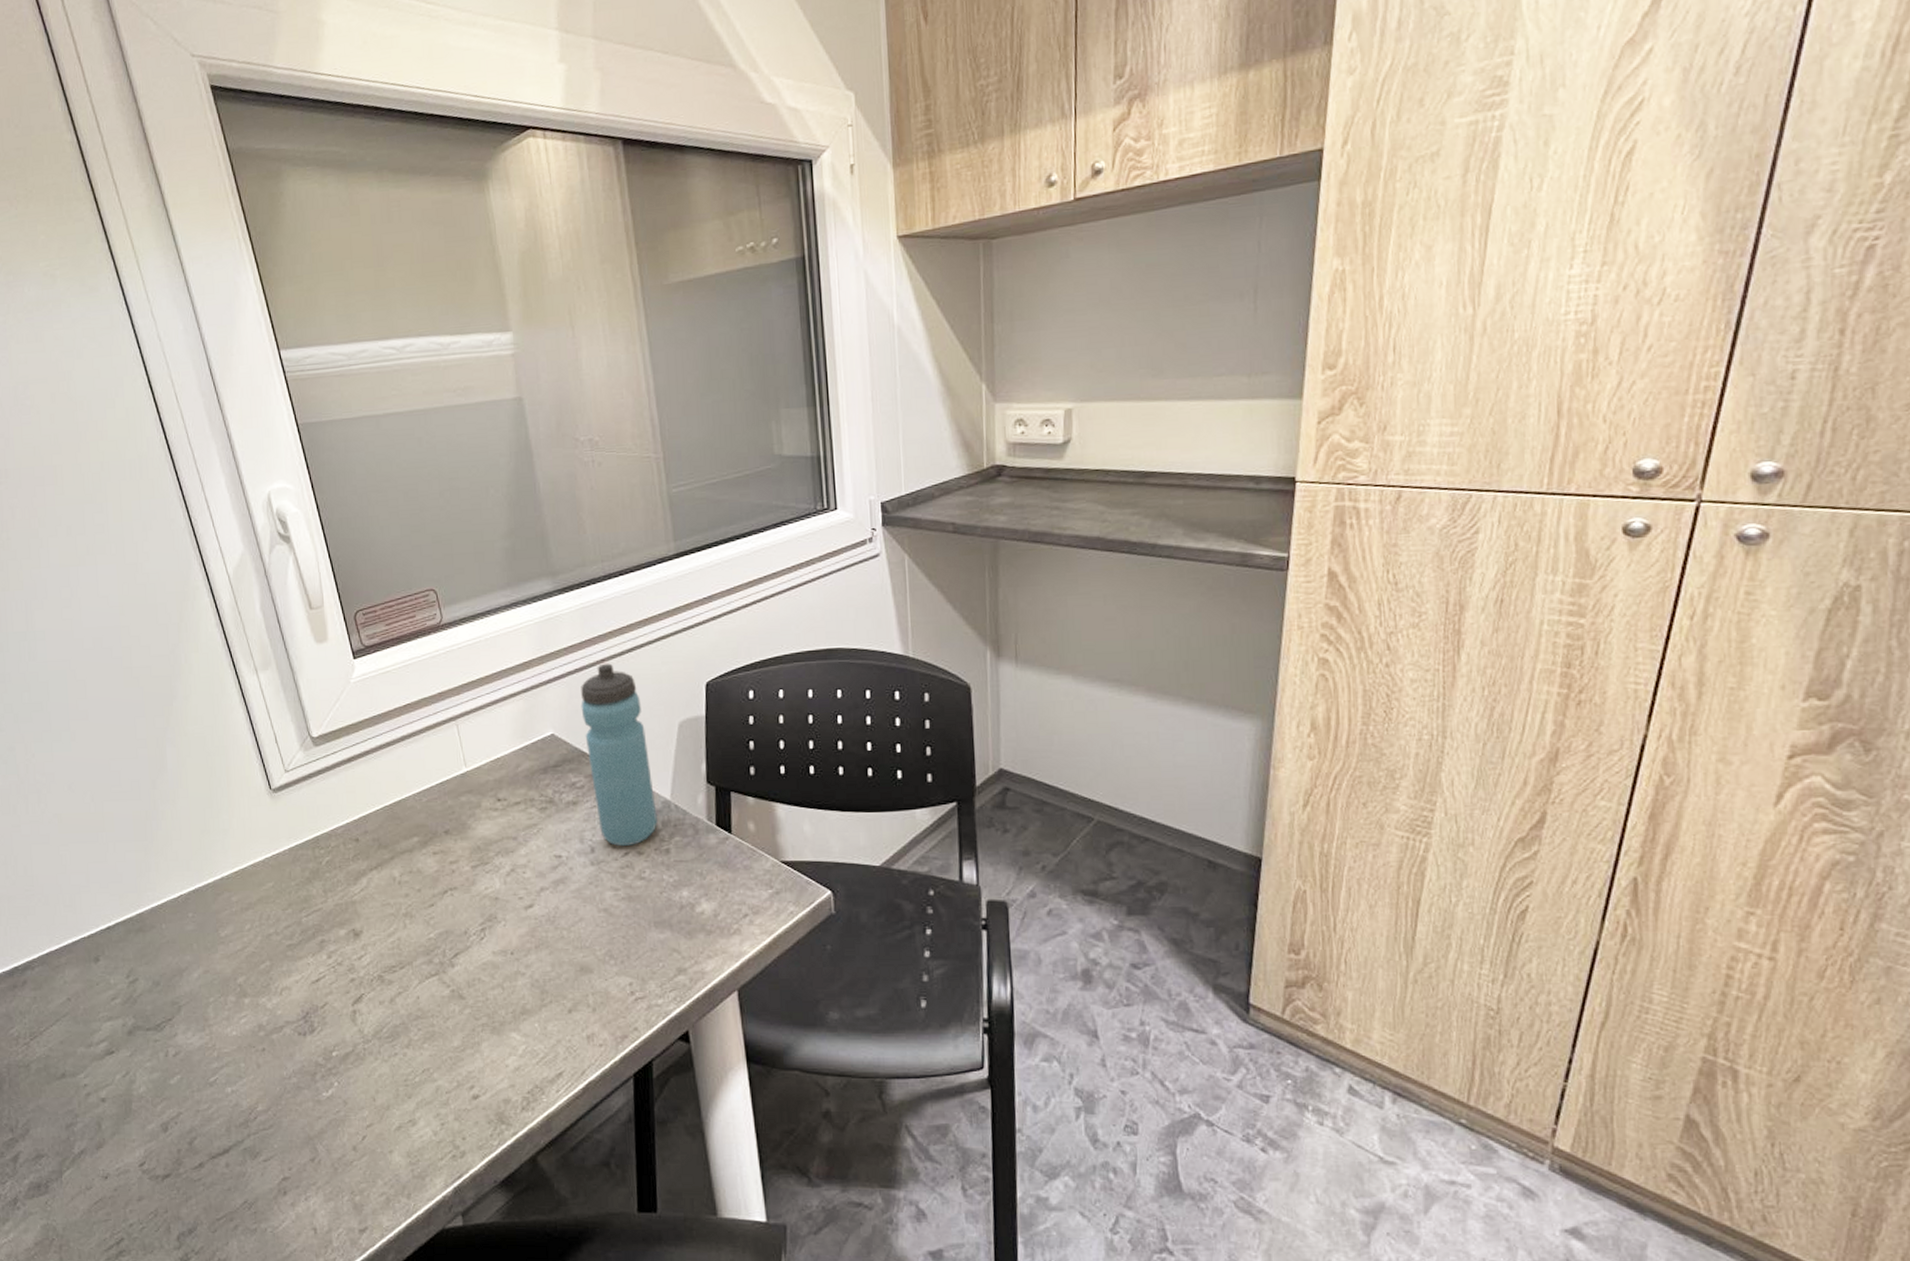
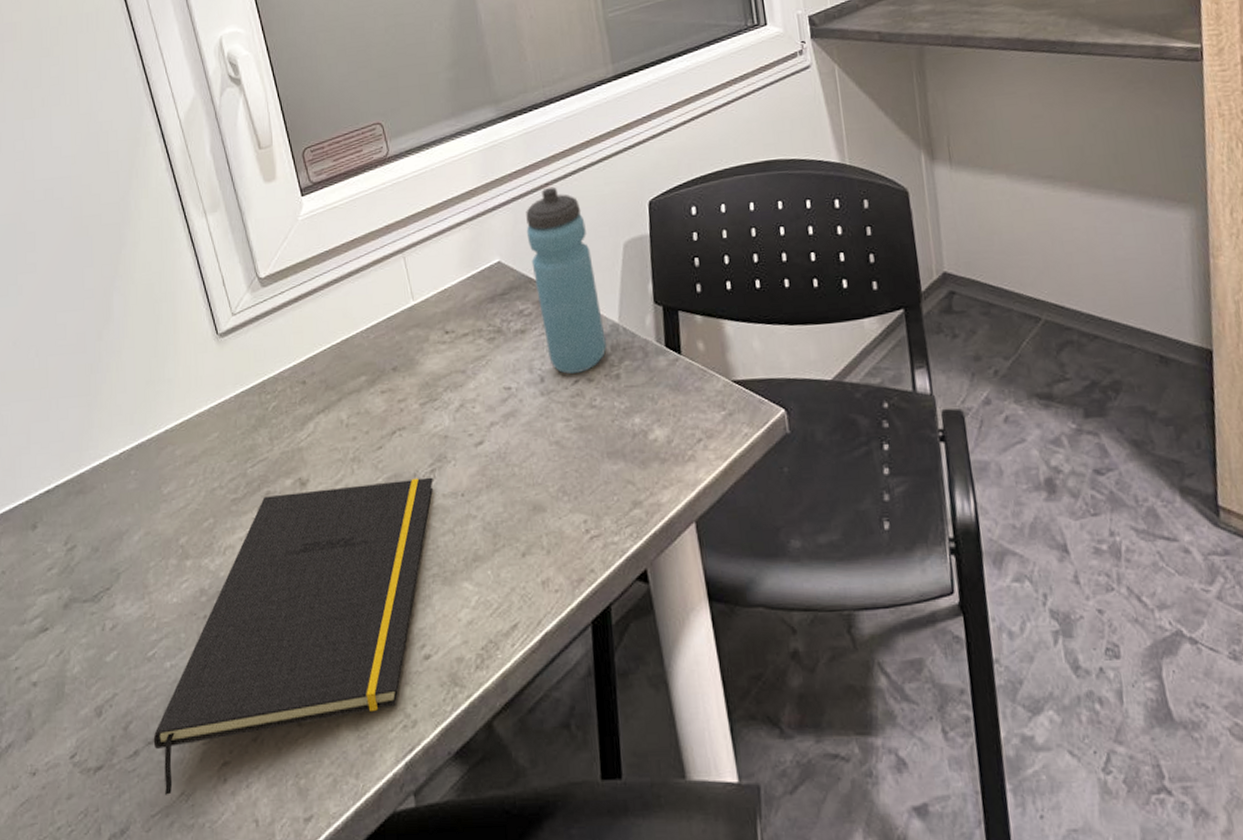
notepad: none [216,935,484,1202] -> present [153,477,433,795]

